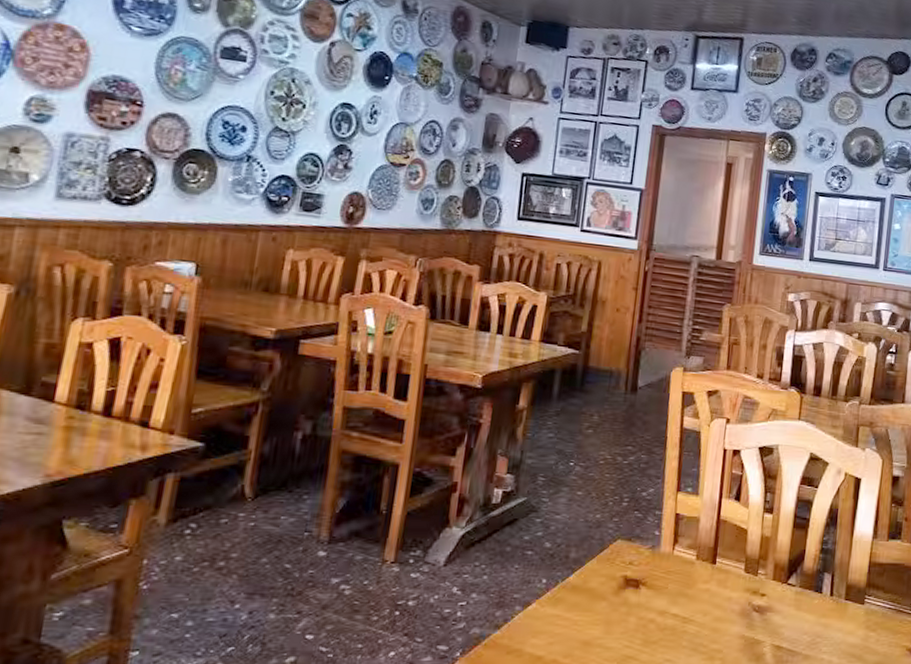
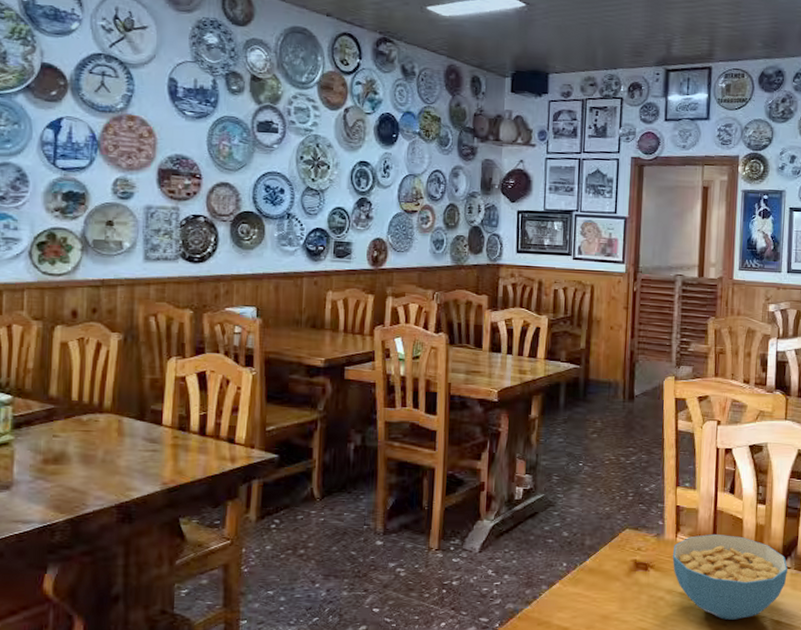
cereal bowl: none [667,546,792,645] -> present [672,533,788,620]

